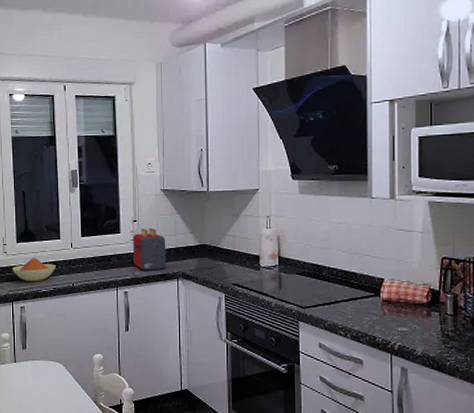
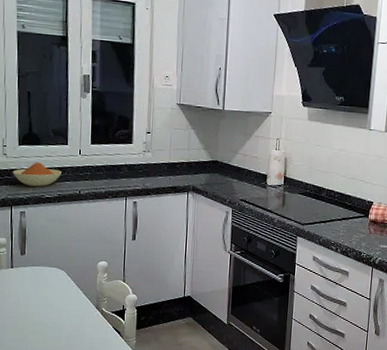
toaster: present [132,228,166,271] -> none [144,140,179,183]

